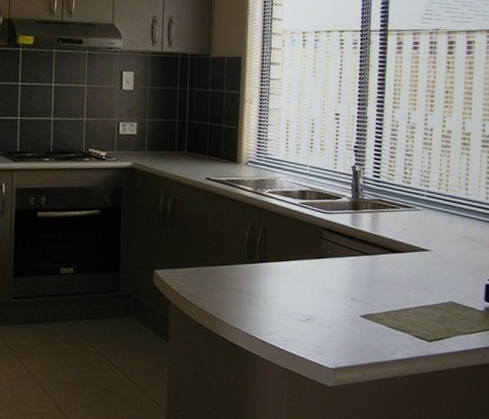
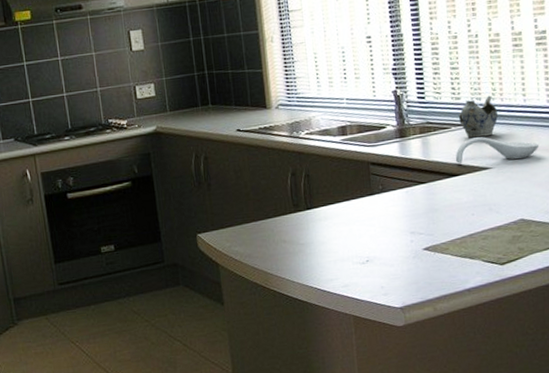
spoon rest: none [399,220,475,247] -> present [455,137,540,163]
teapot: none [407,184,442,221] -> present [459,95,498,138]

